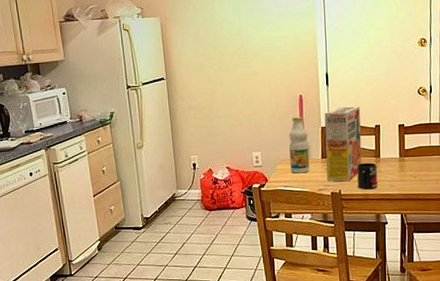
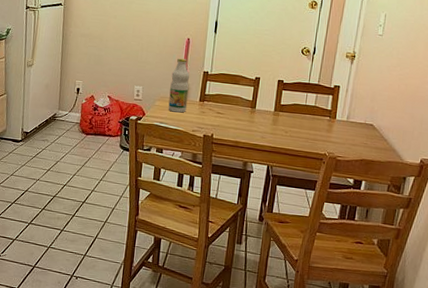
cereal box: present [324,106,362,182] -> none [202,55,244,127]
mug: present [357,162,378,190] -> none [230,111,252,138]

